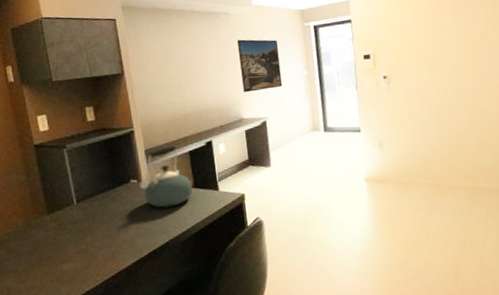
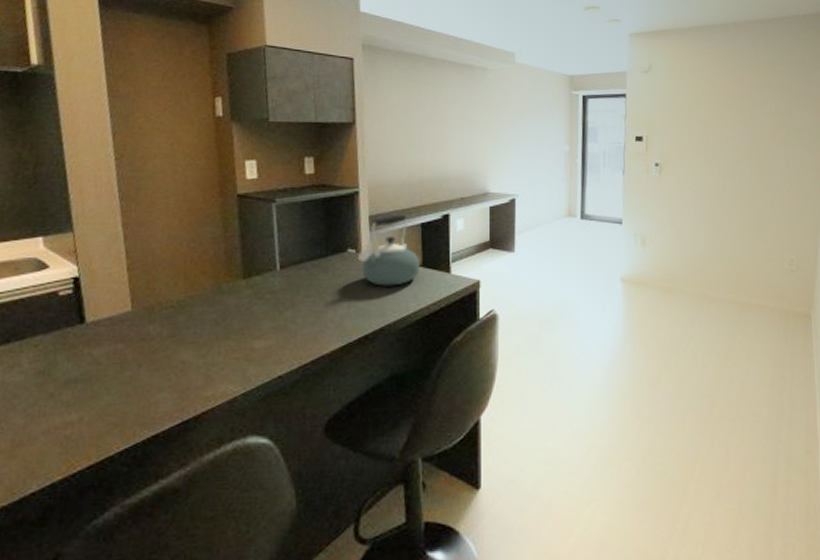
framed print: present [237,39,283,93] -> none [493,101,539,163]

